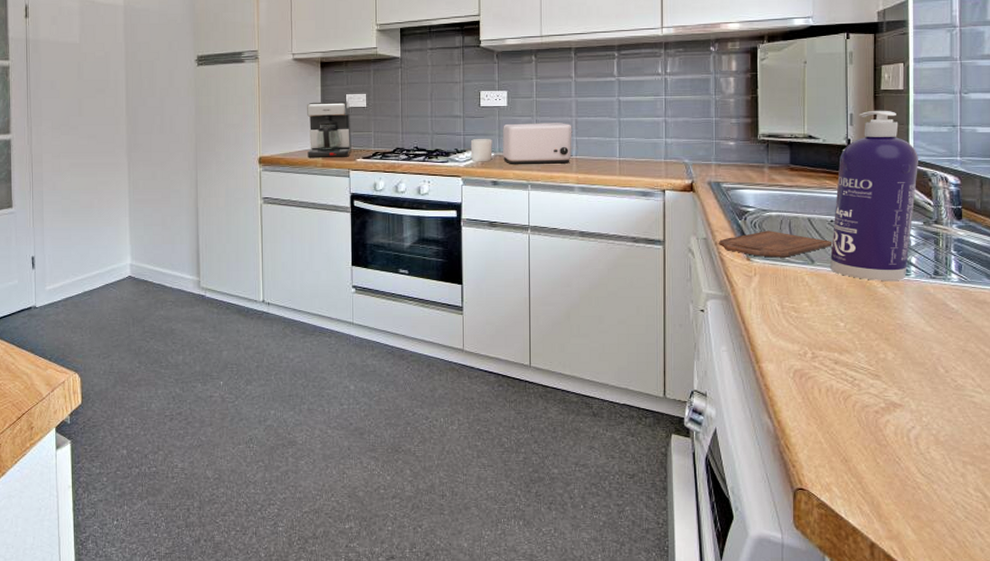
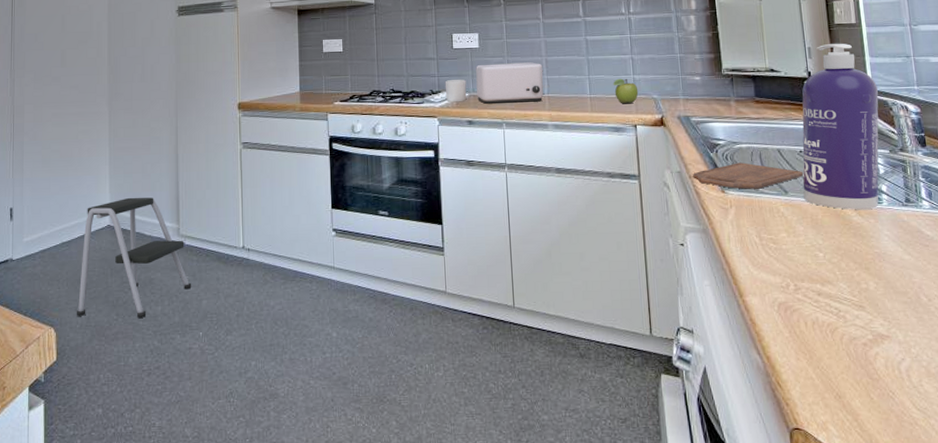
step stool: none [99,249,212,366] -> present [76,197,192,318]
coffee maker: present [307,101,352,159] -> none [285,46,329,103]
fruit: none [643,141,670,168] -> present [613,78,639,104]

